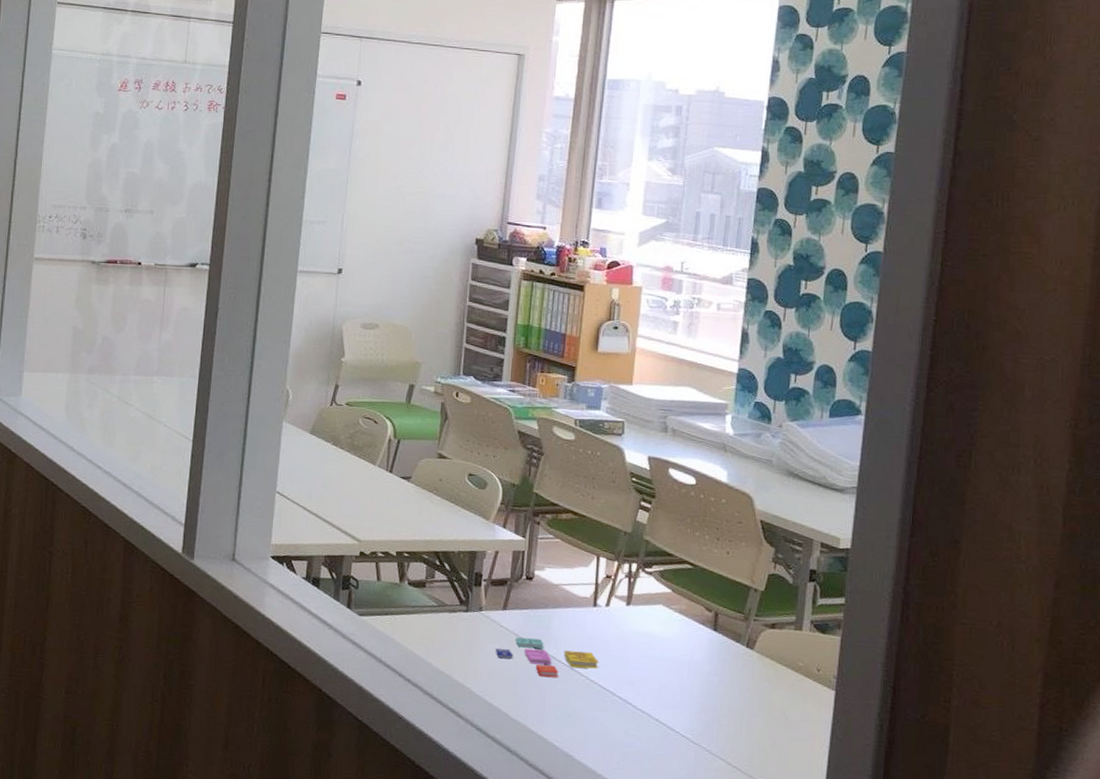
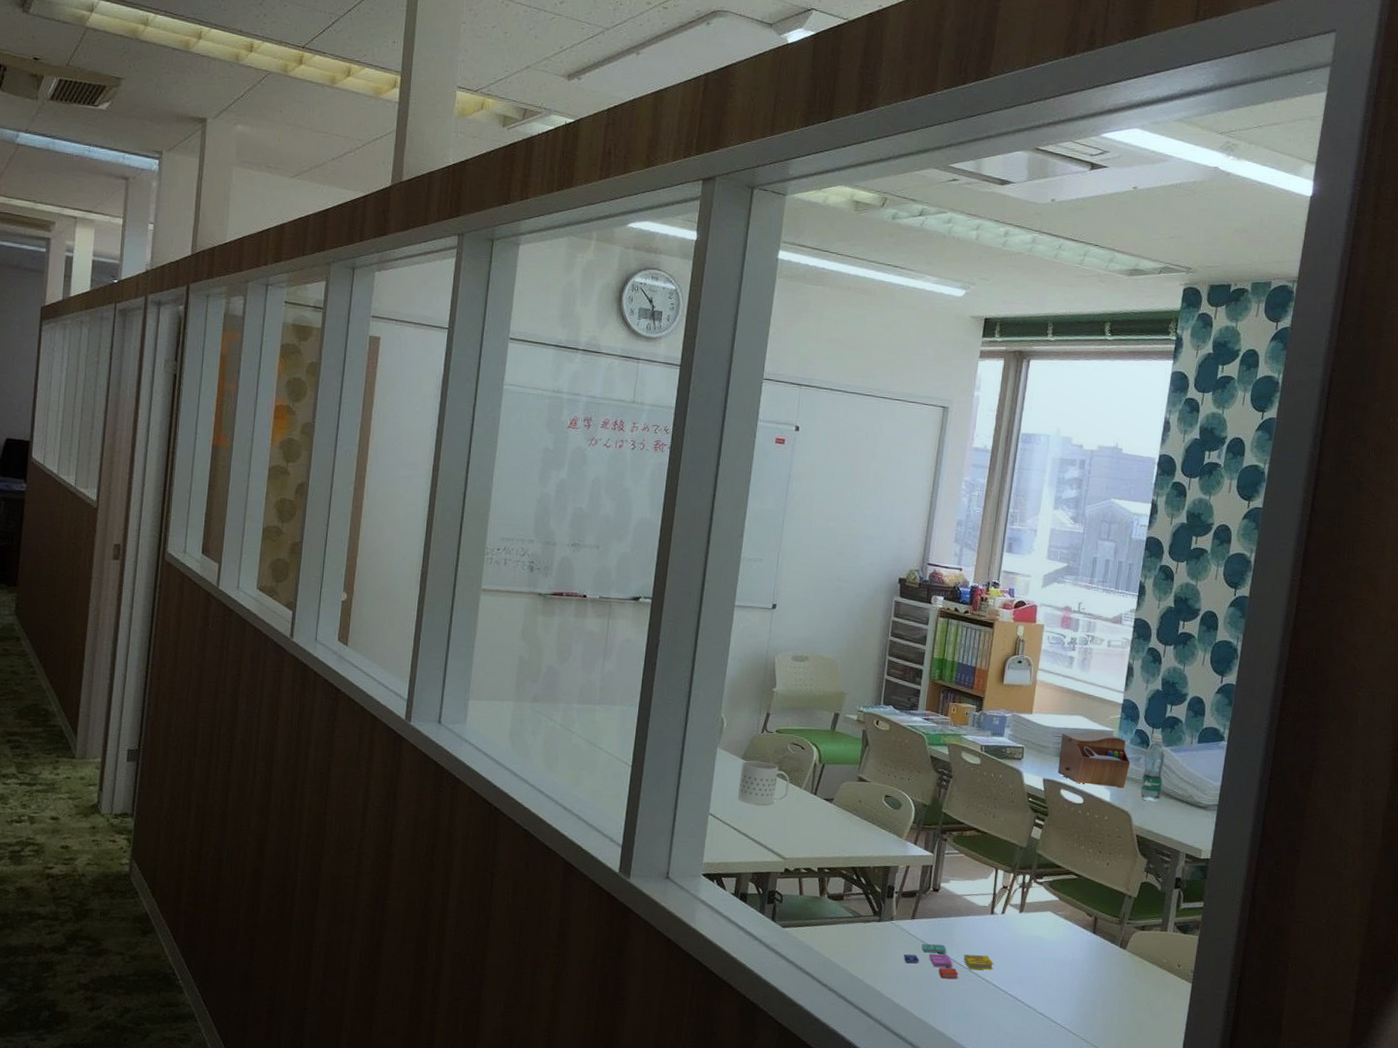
mug: none [306,435,363,484] -> present [737,760,790,806]
sewing box: none [664,403,750,468] -> present [1057,730,1131,788]
bottle: none [763,407,791,483] -> present [1140,733,1165,802]

